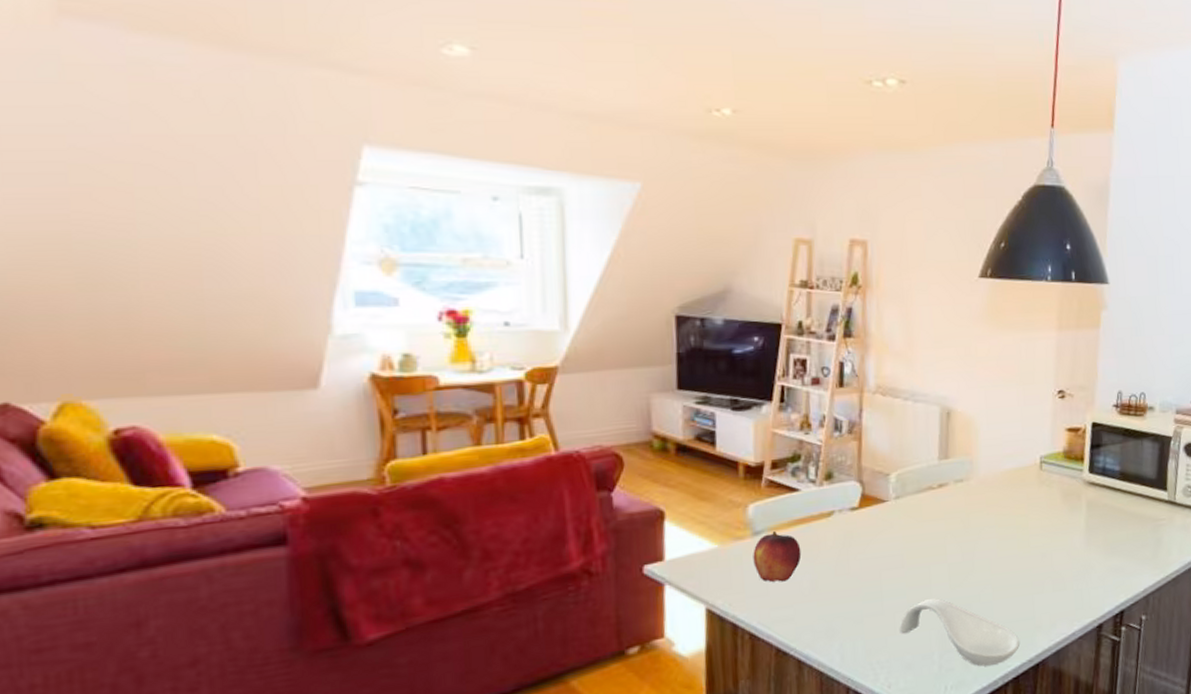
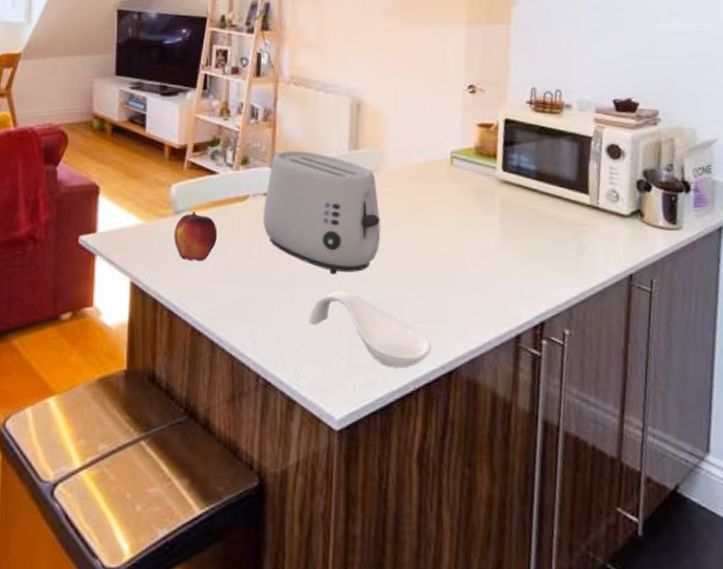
toaster: none [850,462,972,584] -> present [263,150,381,275]

